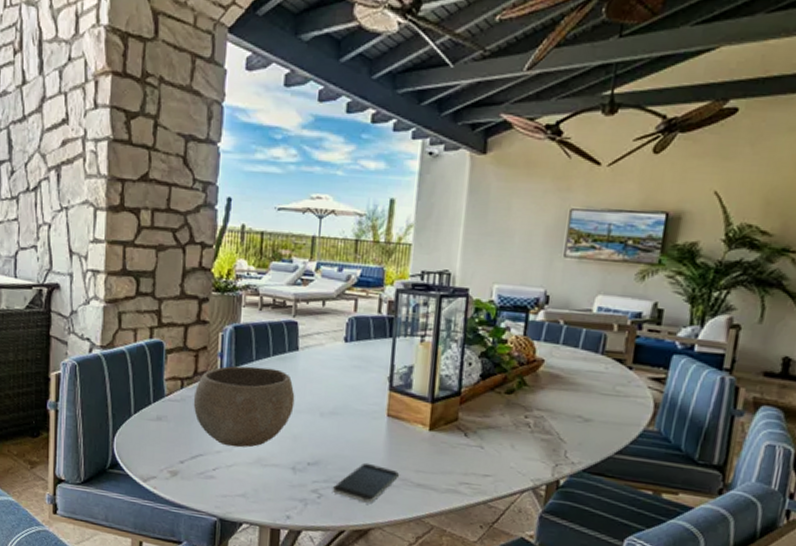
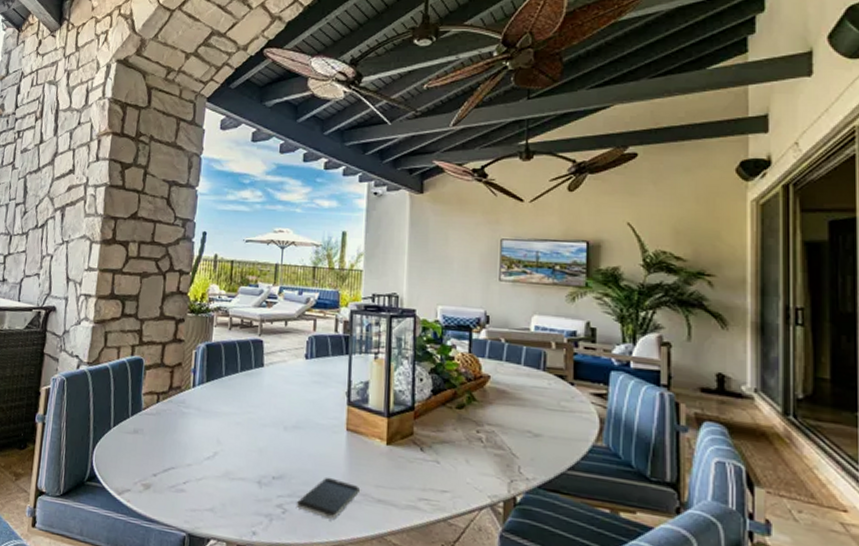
bowl: present [193,366,295,448] -> none [167,381,261,461]

